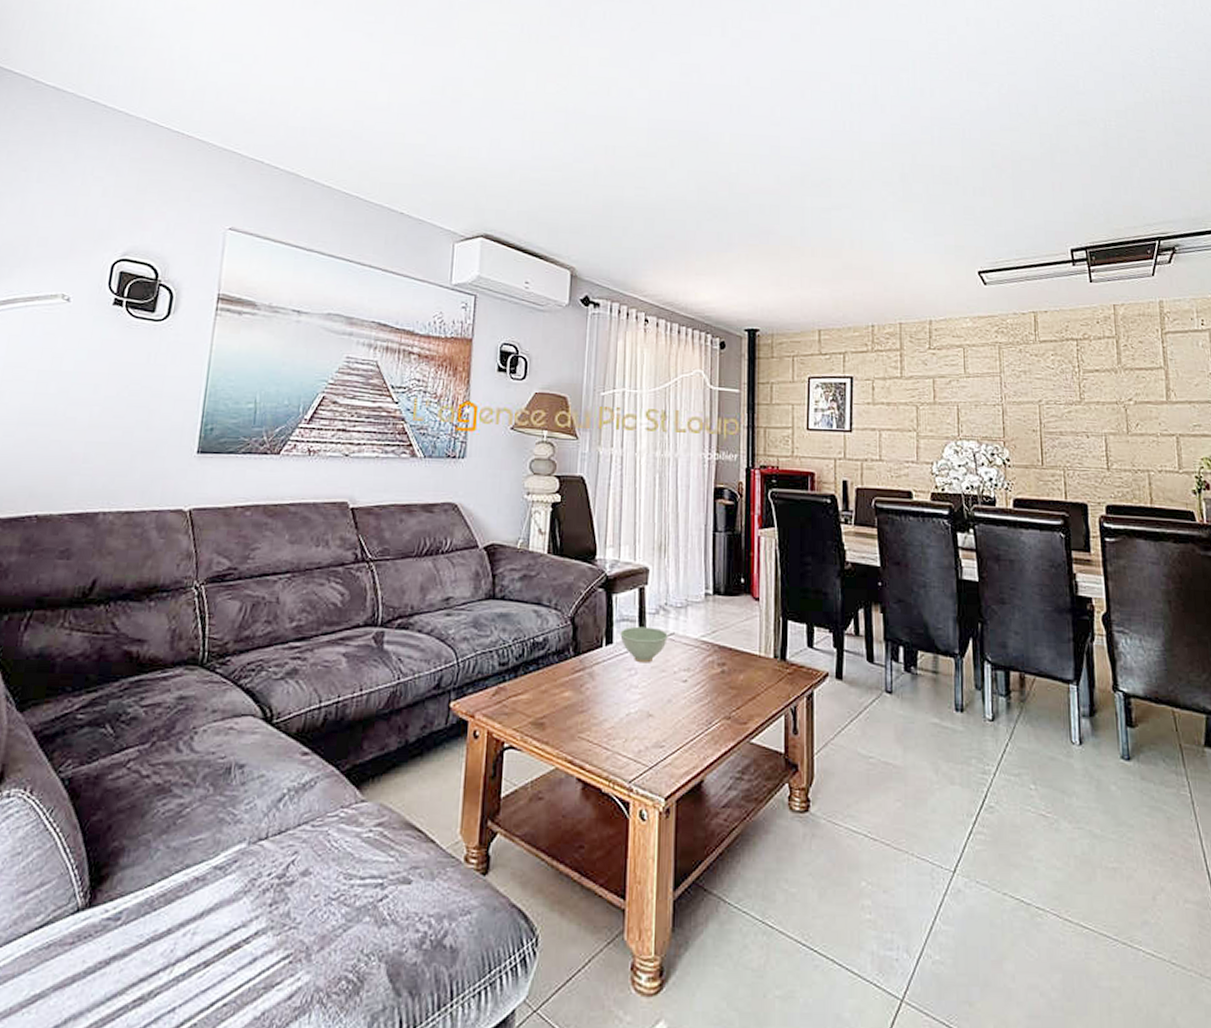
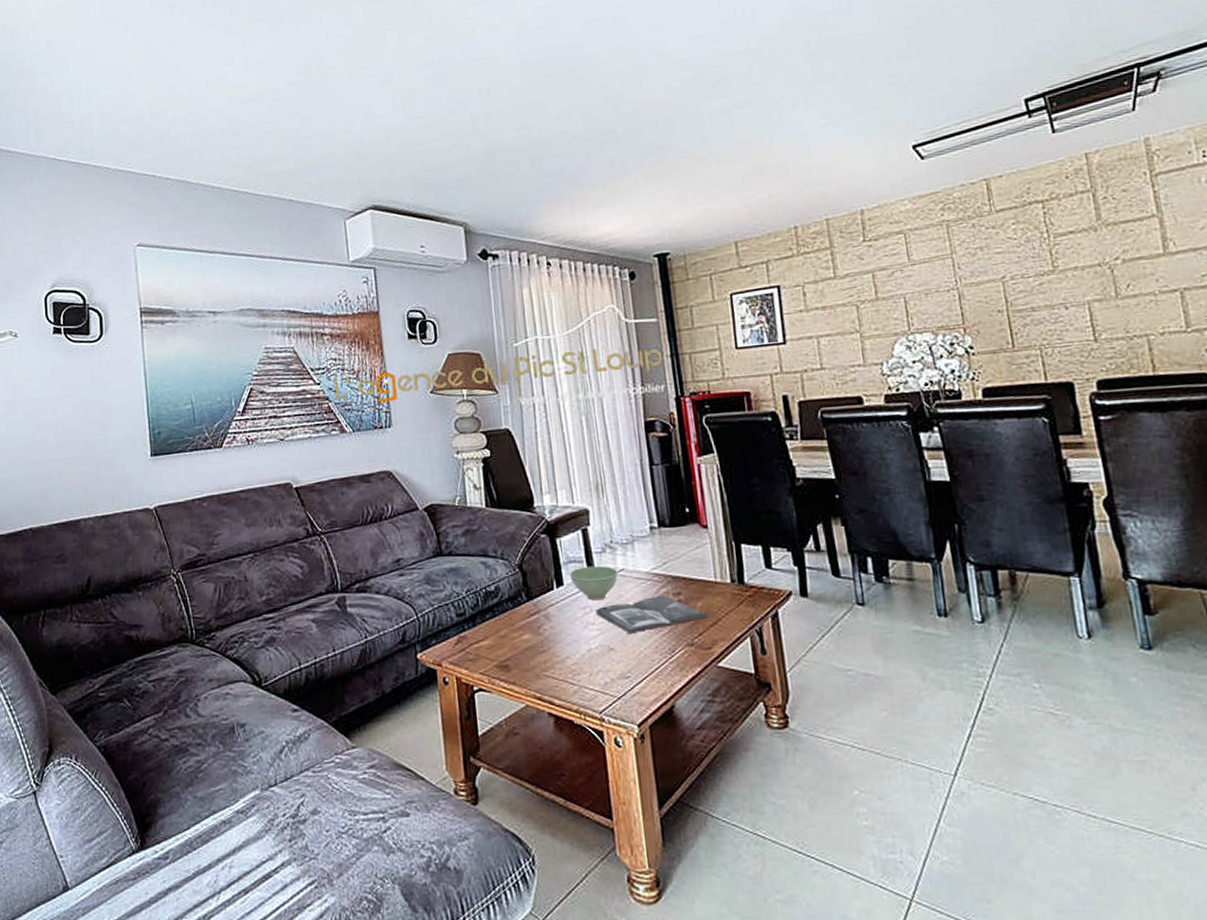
magazine: none [640,663,747,701] -> present [595,595,707,634]

